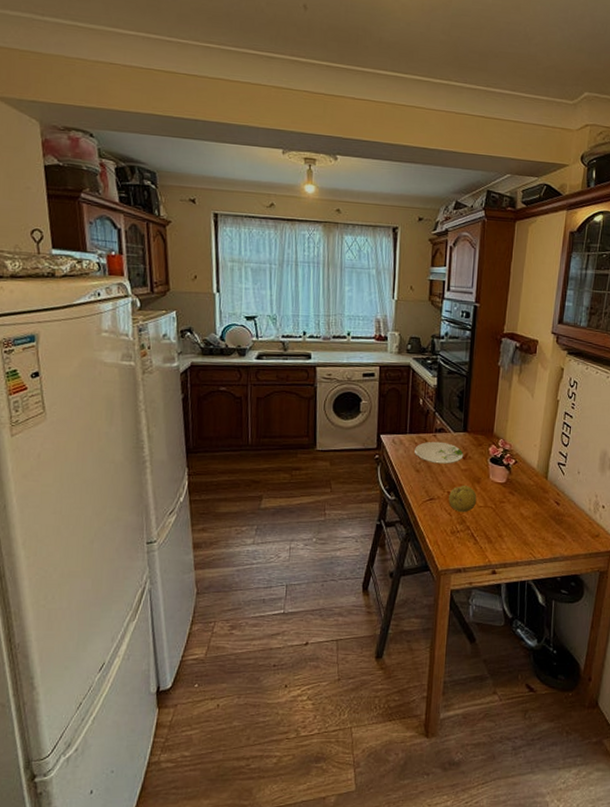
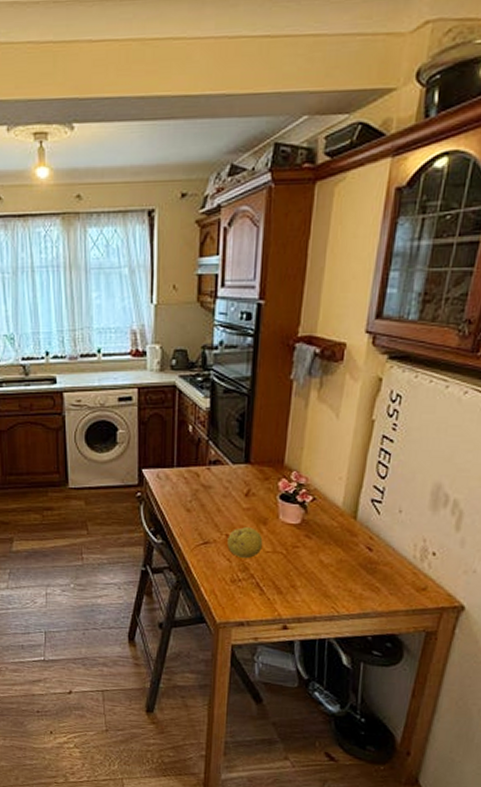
plate: present [415,441,464,464] -> none [184,475,246,502]

